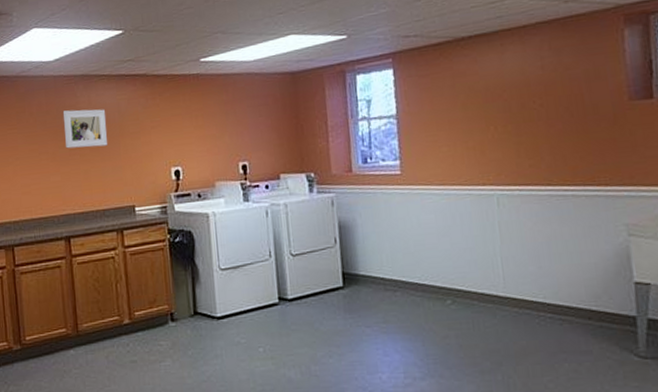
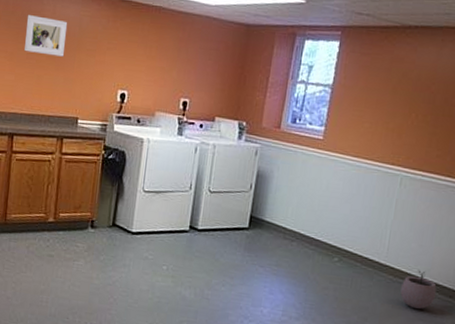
plant pot: none [530,295,573,341] -> present [400,270,437,310]

